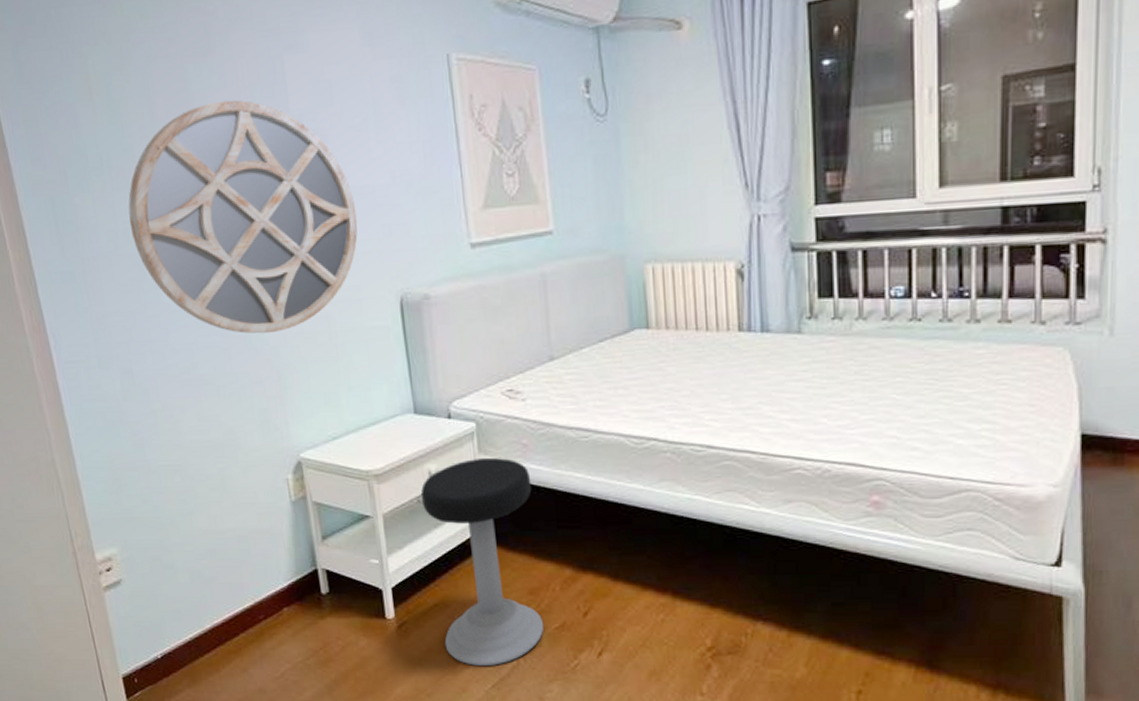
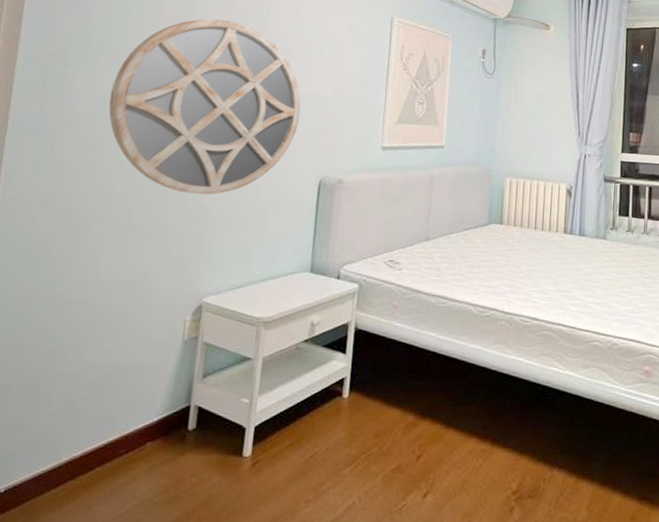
stool: present [421,458,544,666] -> none [290,314,395,505]

